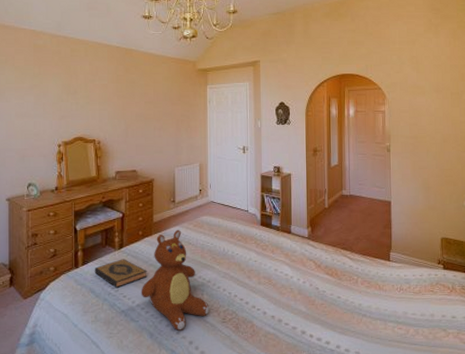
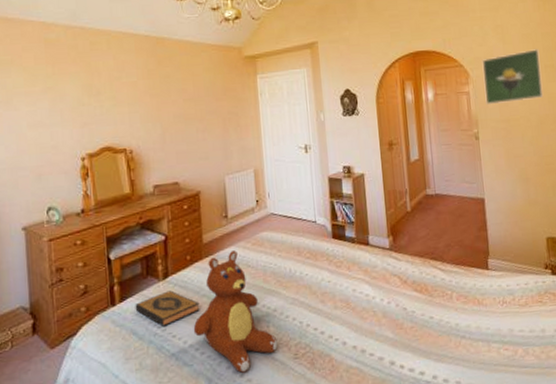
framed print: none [397,77,448,122] -> present [482,48,543,104]

